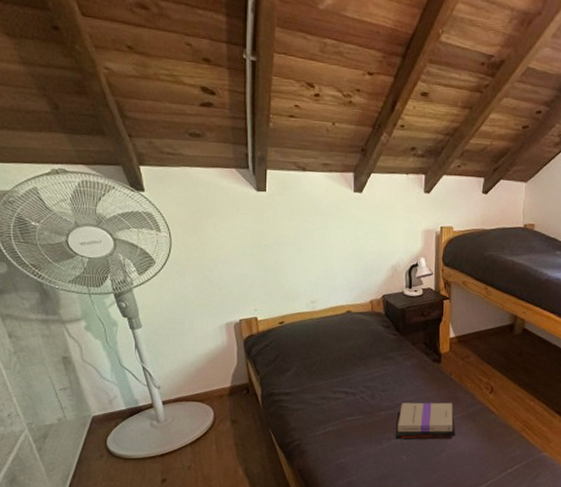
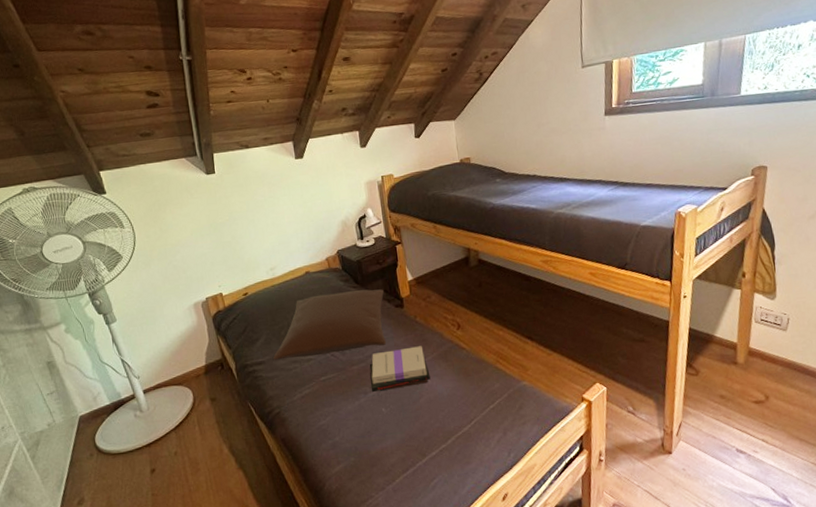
pillow: none [302,336,423,396] -> present [273,289,386,361]

